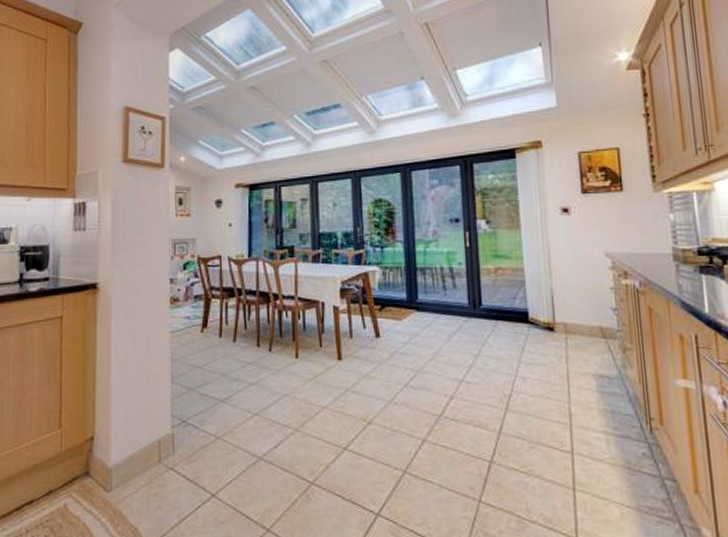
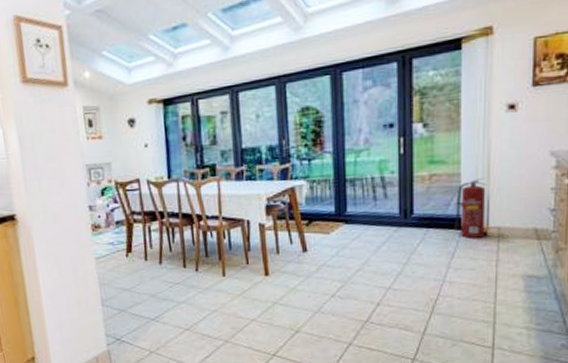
fire extinguisher: none [521,274,552,333] -> present [453,178,486,239]

